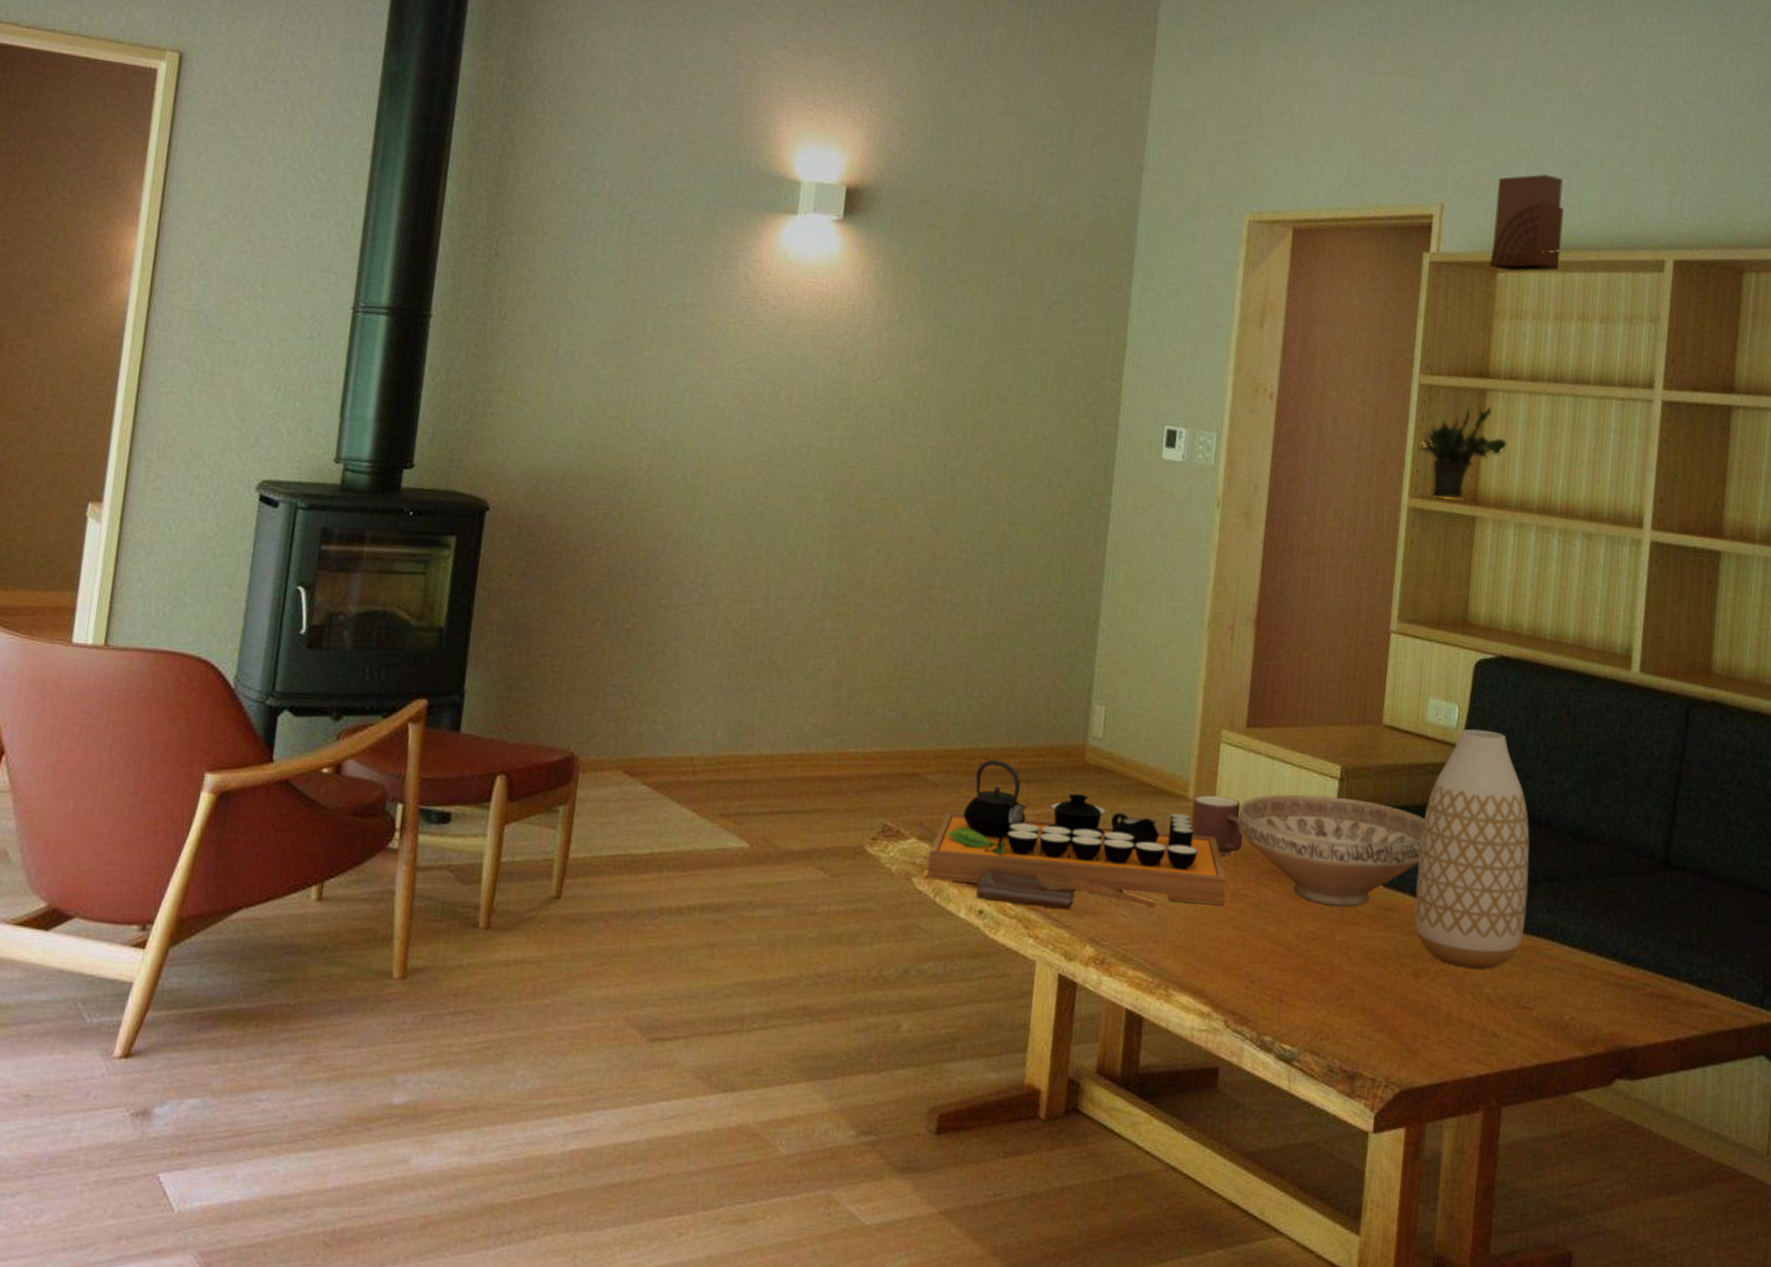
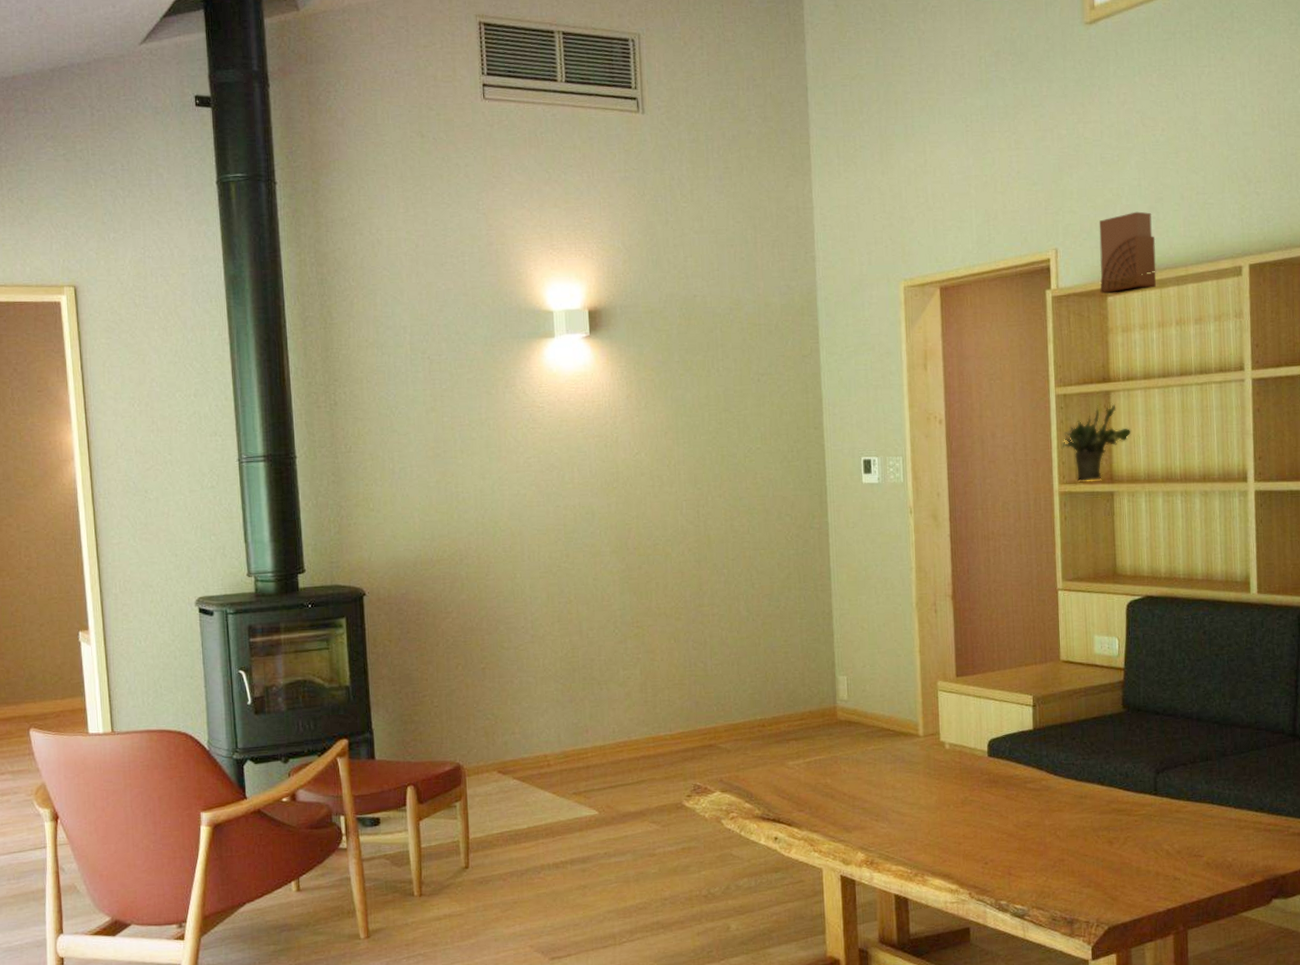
tea set: present [926,759,1226,910] -> none [731,726,957,830]
mug: present [1191,795,1242,857] -> none [923,730,964,775]
decorative bowl: present [1238,794,1425,907] -> none [959,719,1103,801]
vase: present [1414,729,1530,968] -> none [1101,654,1190,832]

